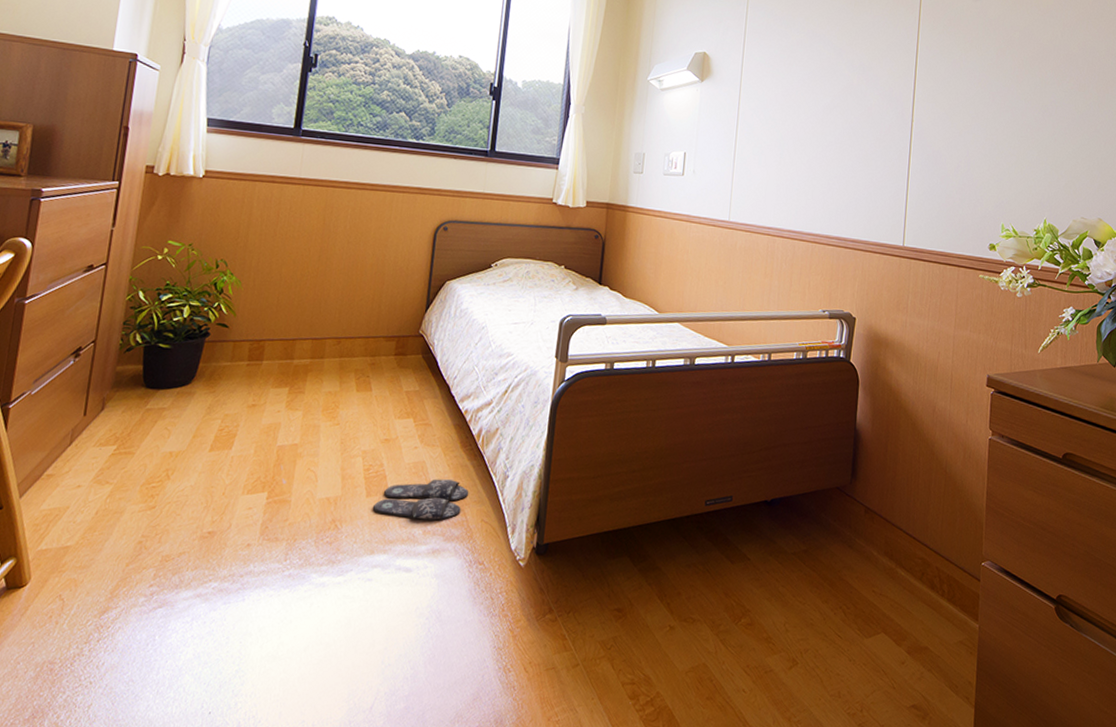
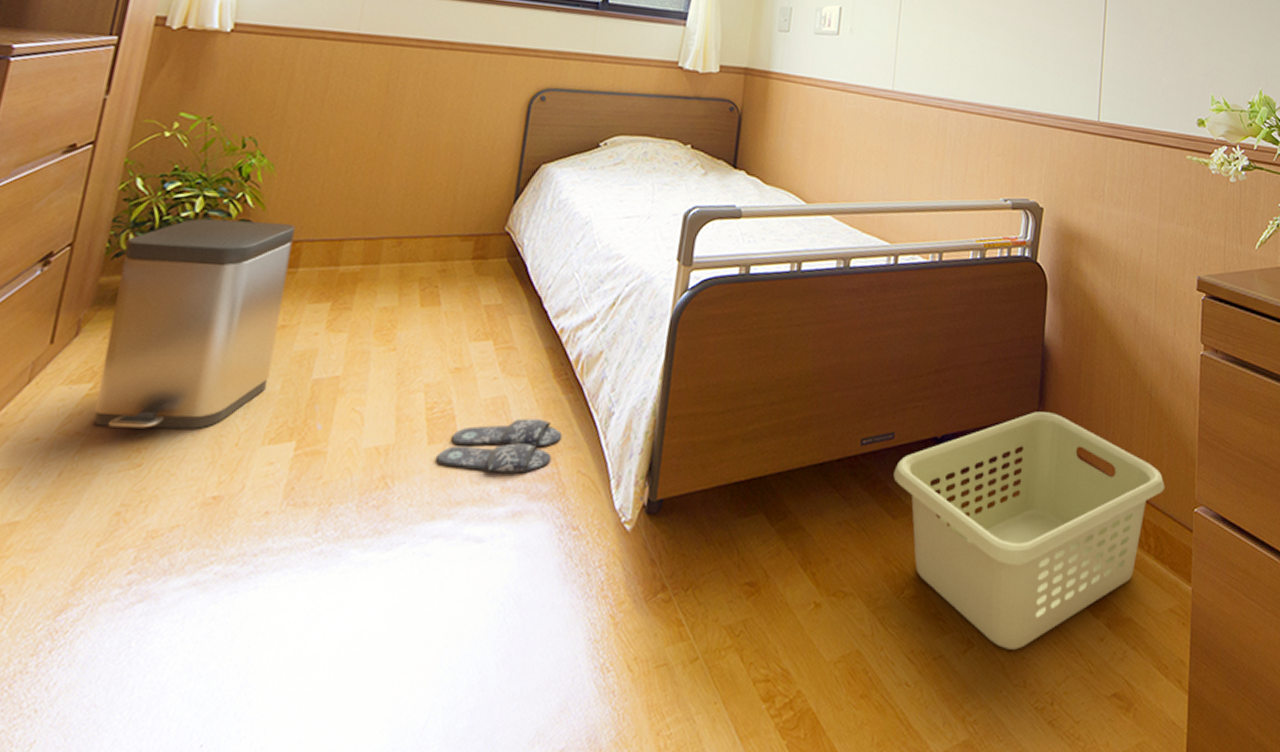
pedal bin: none [118,322,259,482] -> present [93,218,295,430]
laundry basket: none [732,482,957,668] -> present [893,411,1165,650]

